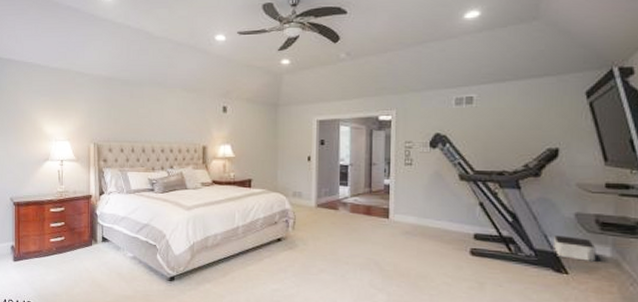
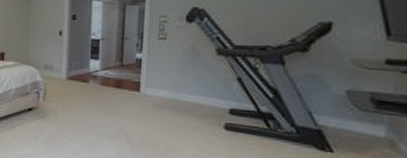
storage bin: present [554,235,596,261] -> none [318,112,369,141]

